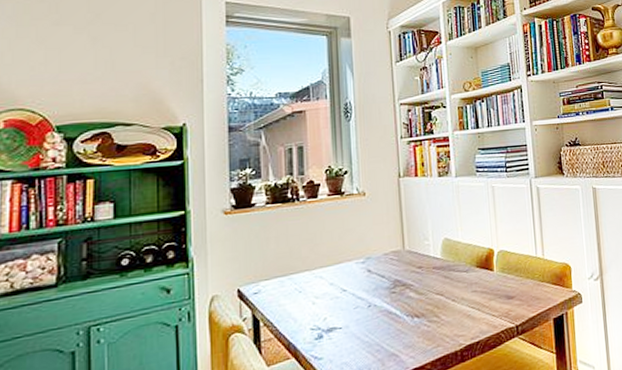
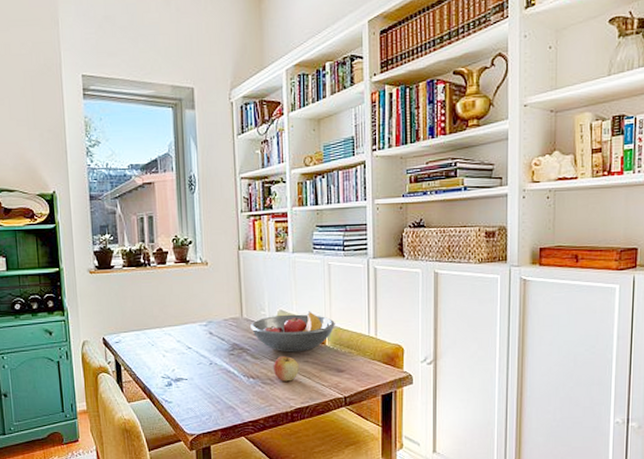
fruit bowl: none [413,236,502,284] -> present [251,311,335,353]
apple: none [439,285,468,317] -> present [273,354,300,382]

